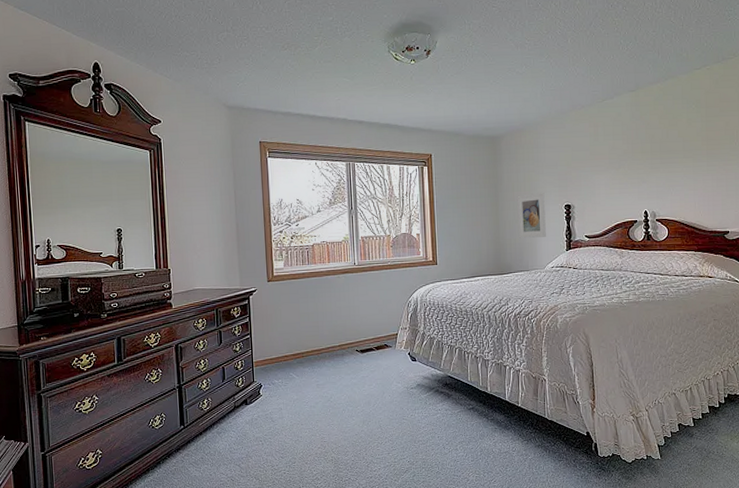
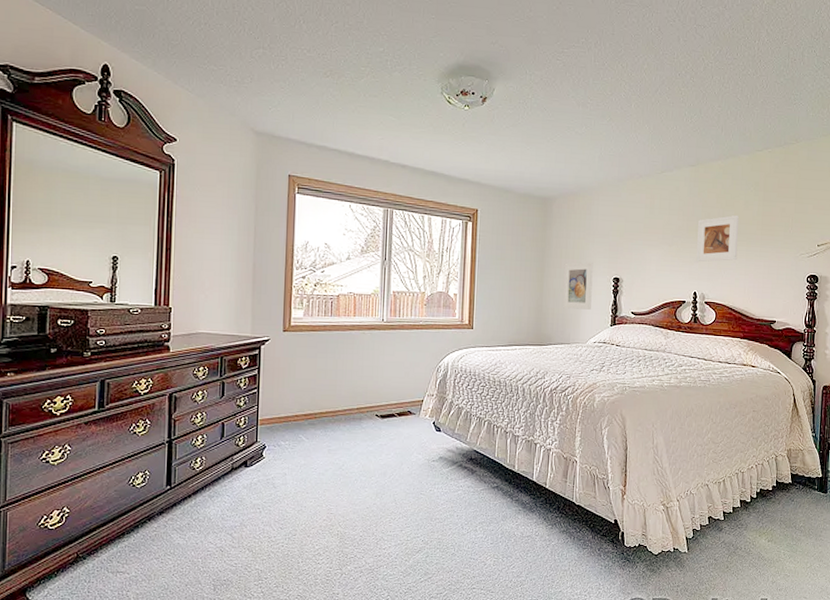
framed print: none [642,133,685,182] -> present [696,215,739,262]

